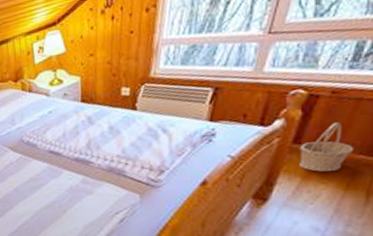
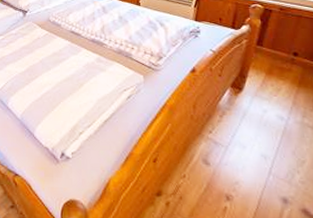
basket: present [299,122,355,172] -> none [262,32,301,70]

